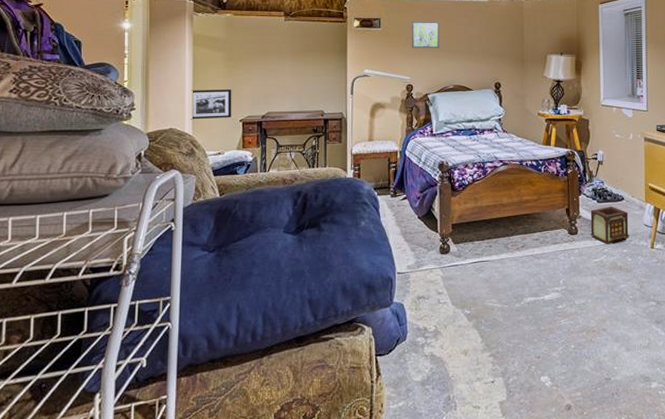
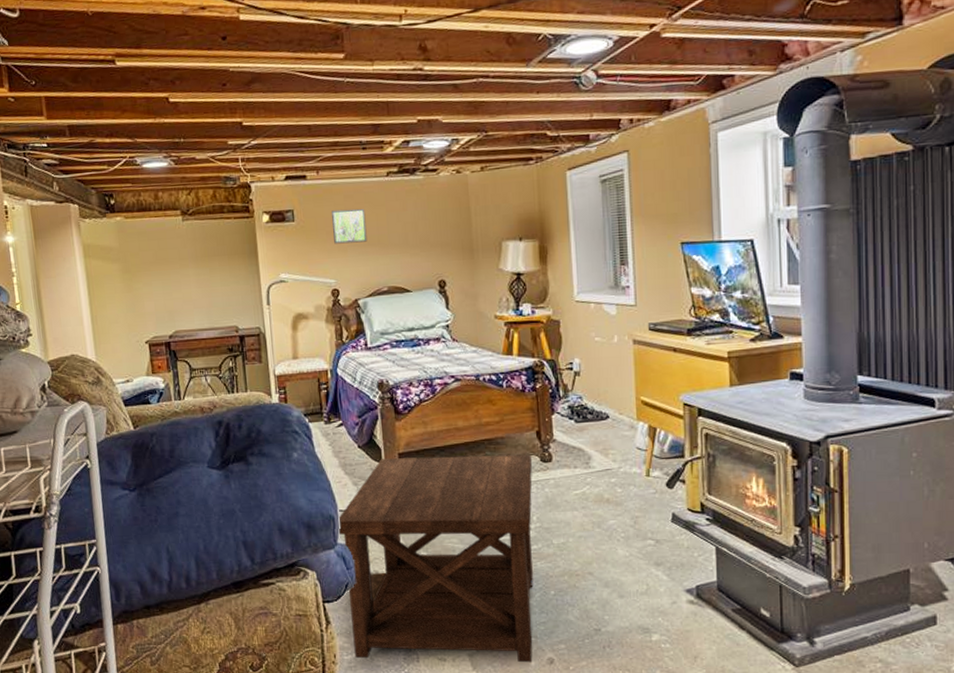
picture frame: present [190,89,232,120] -> none [88,307,136,344]
side table: none [396,228,562,409] -> present [338,454,533,663]
lantern: present [591,206,629,245] -> none [568,426,617,473]

